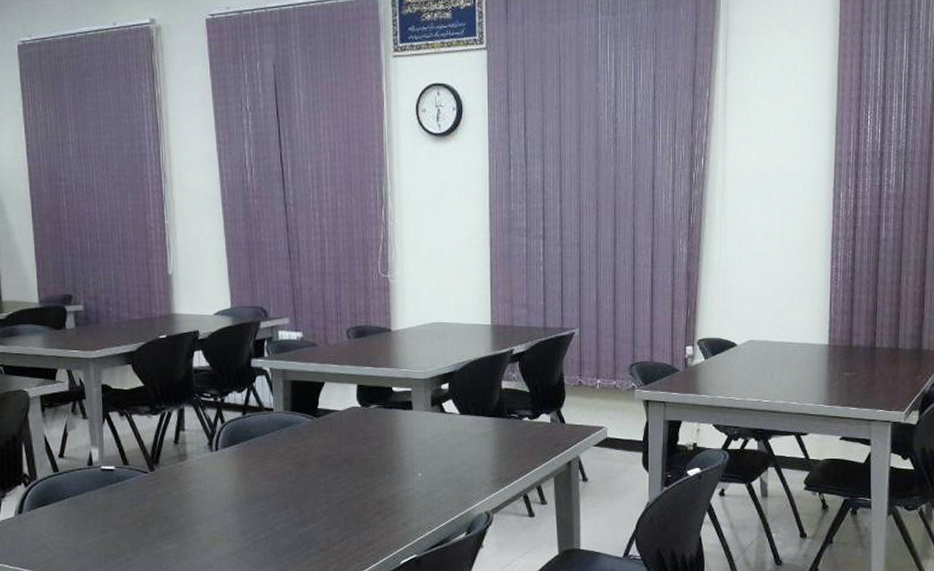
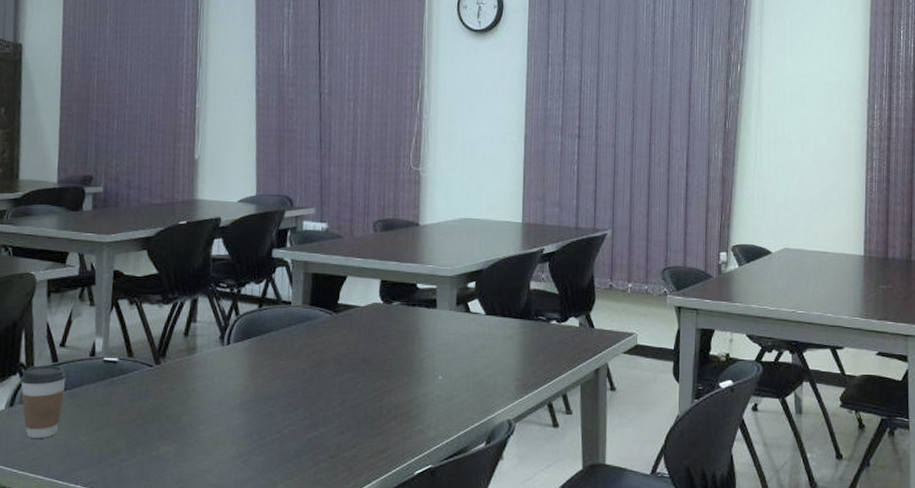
coffee cup: none [25,474,69,542] -> present [20,365,67,438]

